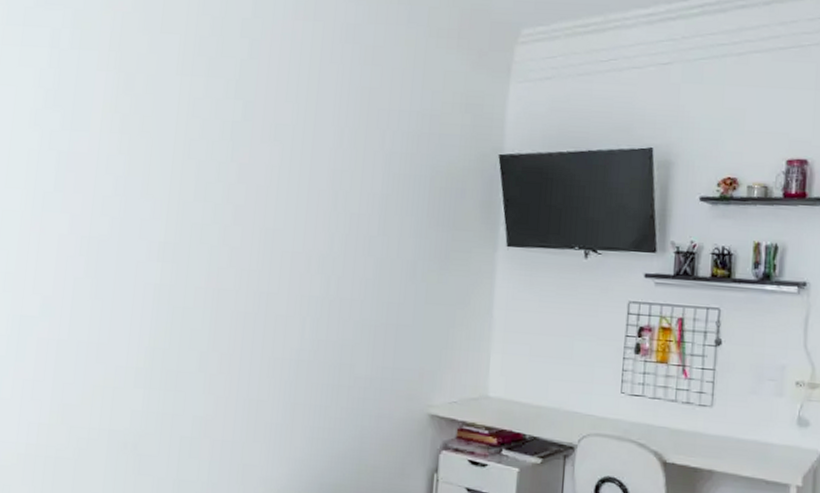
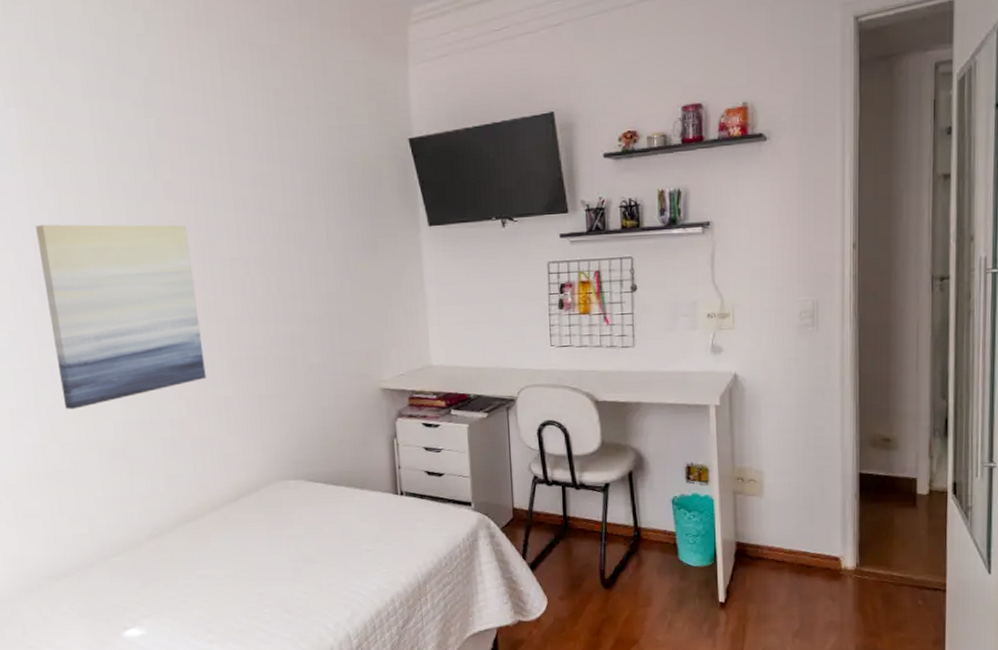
wall art: none [83,190,254,390] -> present [36,224,206,409]

